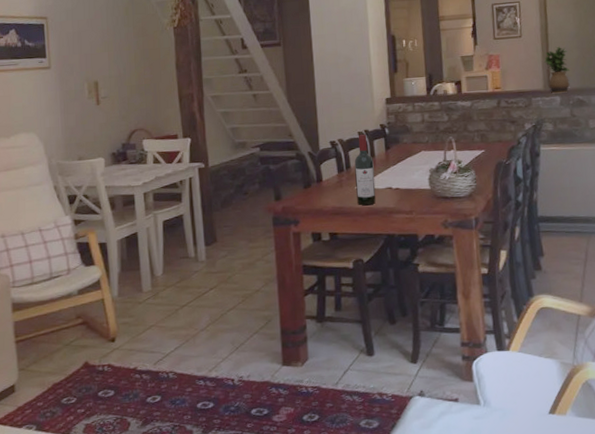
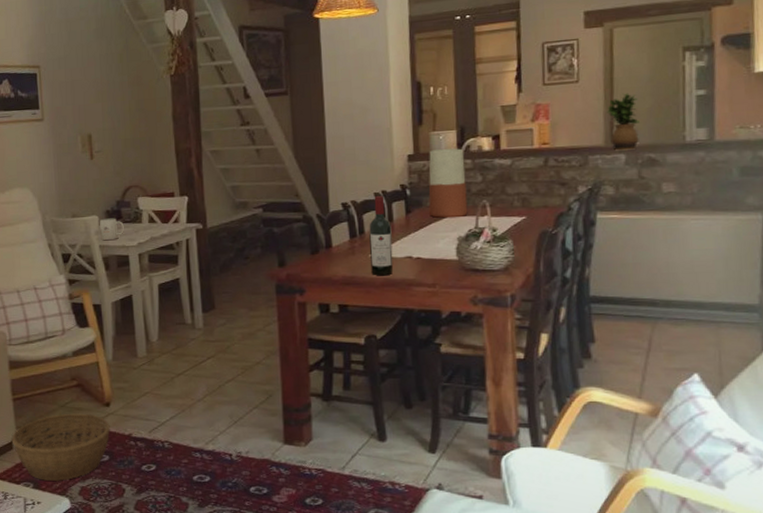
basket: none [14,350,116,422] -> present [11,413,110,481]
mug: none [106,159,131,182] -> present [100,218,125,241]
vase: none [403,92,437,154] -> present [428,148,468,219]

